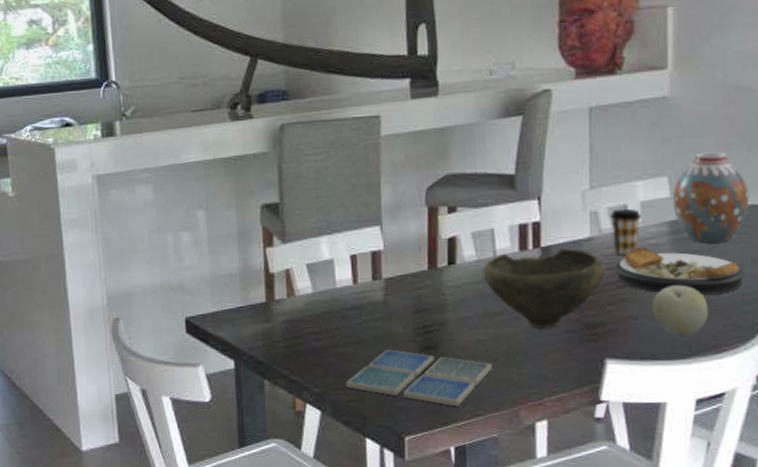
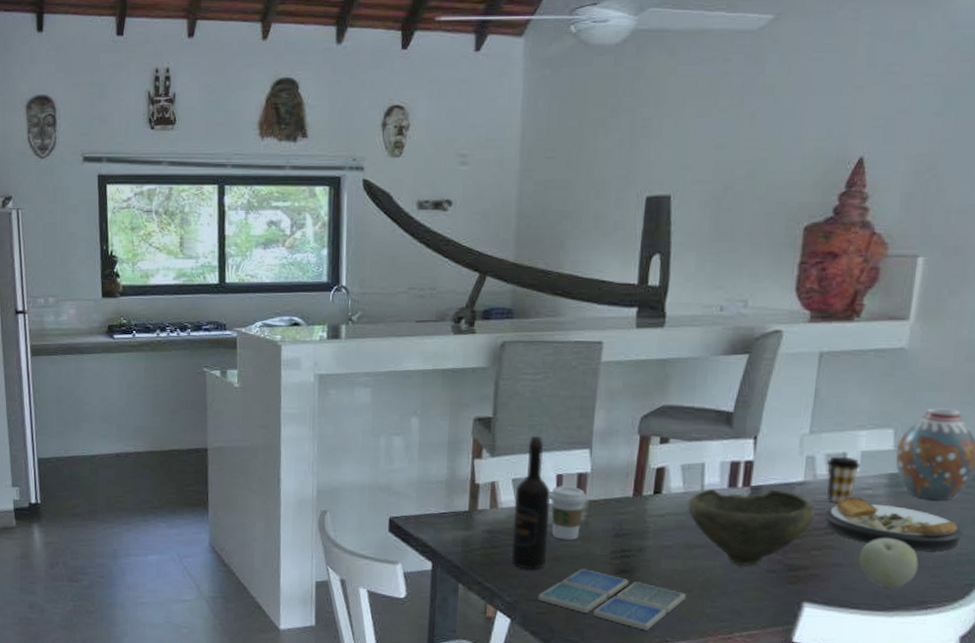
wine bottle: none [310,217,349,357] -> present [512,435,550,570]
coffee cup: none [344,266,384,322] -> present [548,486,588,541]

